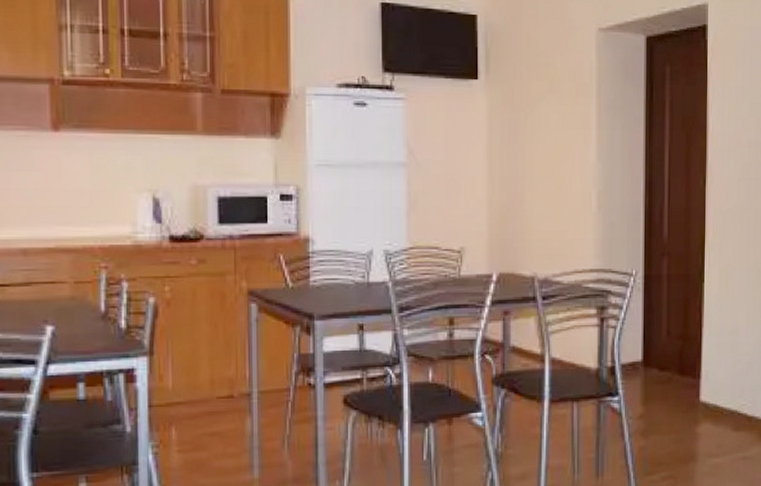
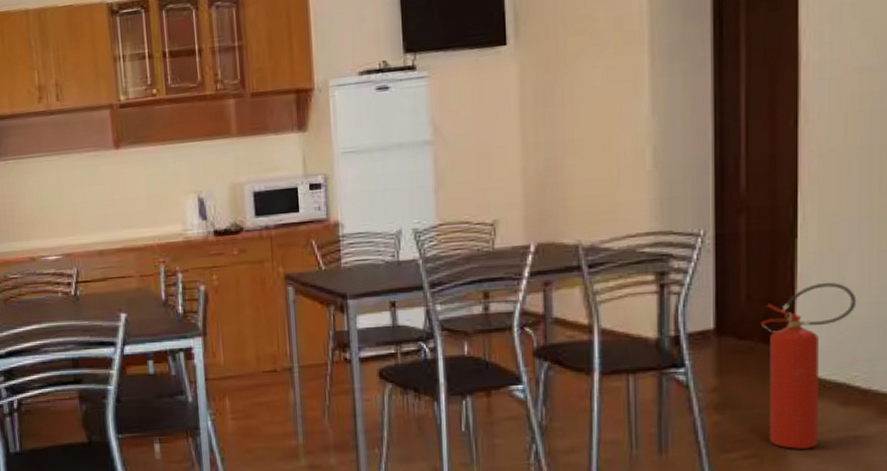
fire extinguisher: none [677,323,745,470] -> present [760,283,857,449]

